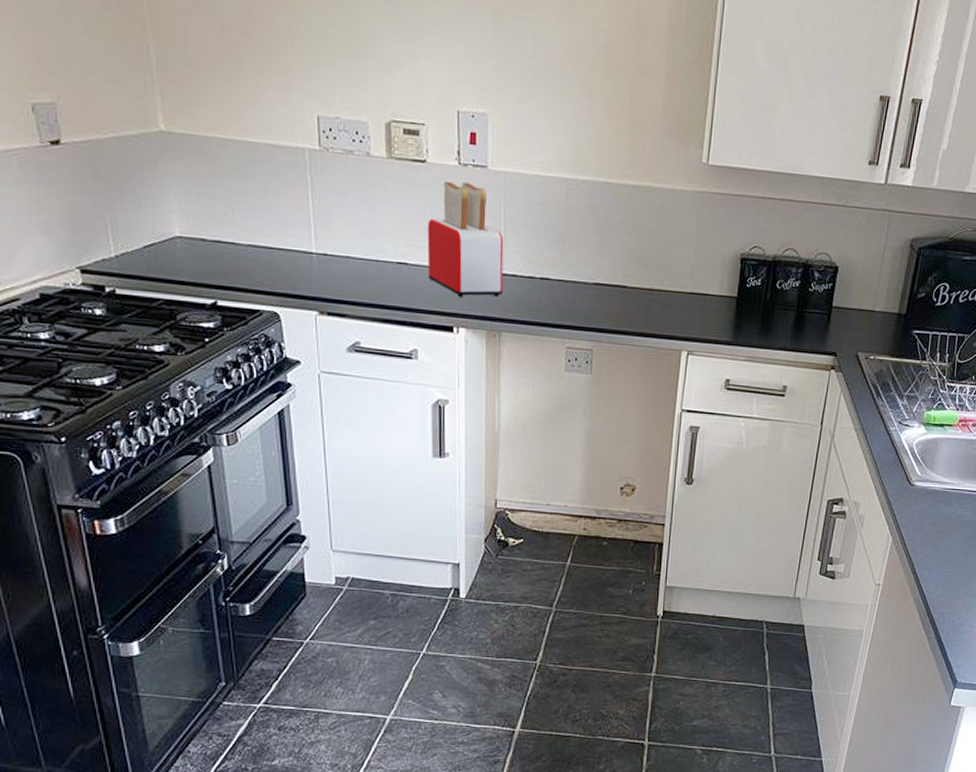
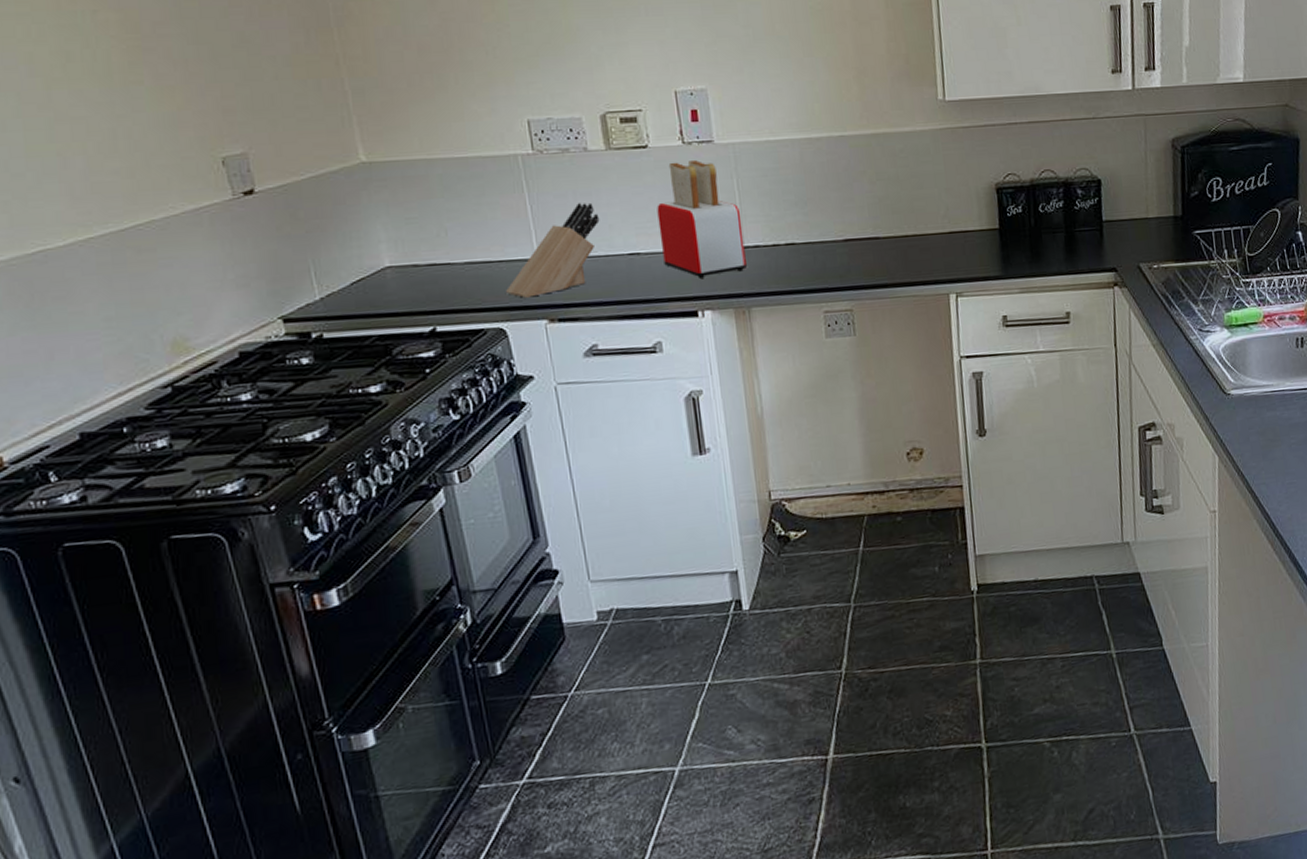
knife block: none [283,206,374,288] -> present [506,202,600,298]

